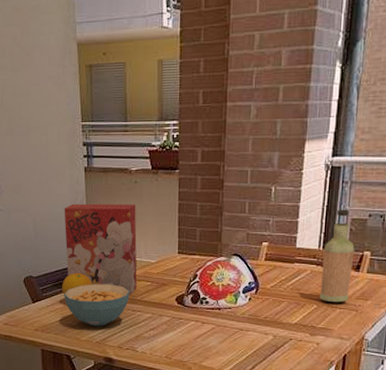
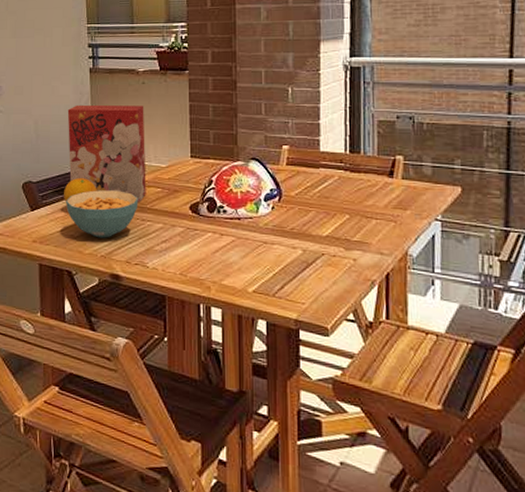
bottle: present [319,209,355,302] -> none [350,111,386,211]

